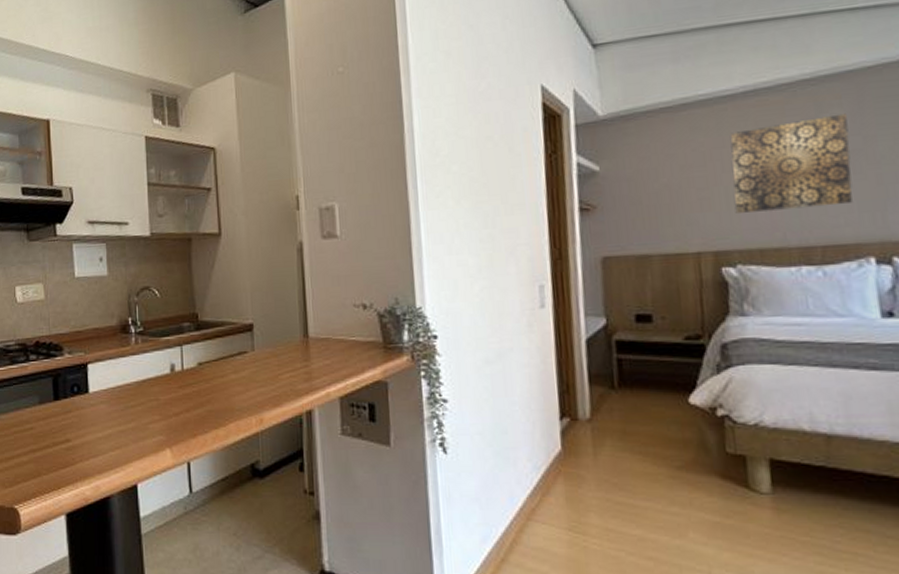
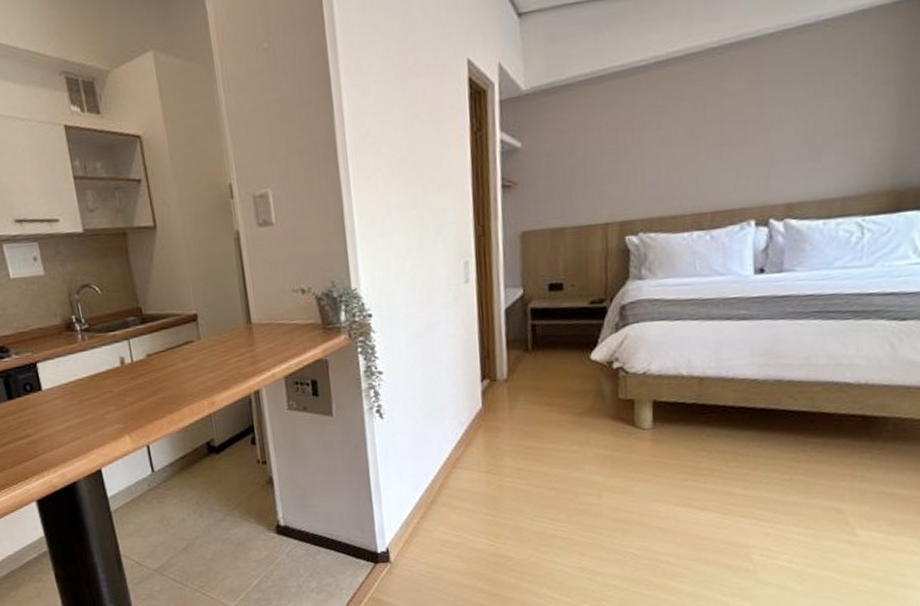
wall art: present [730,113,853,213] -> none [640,82,747,184]

